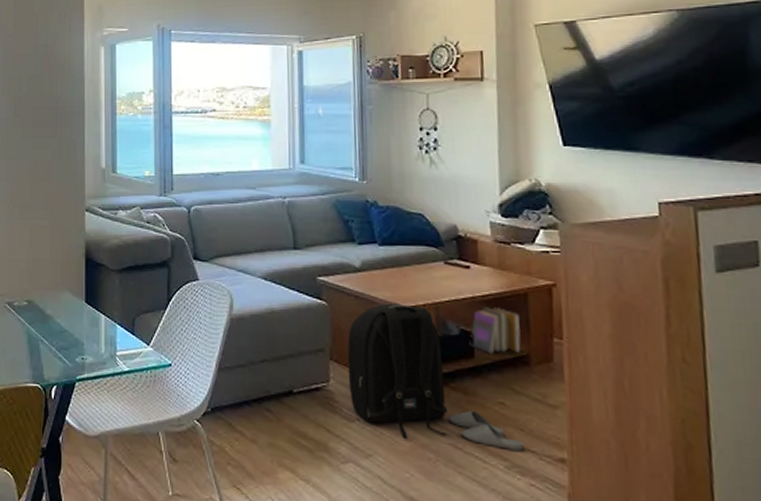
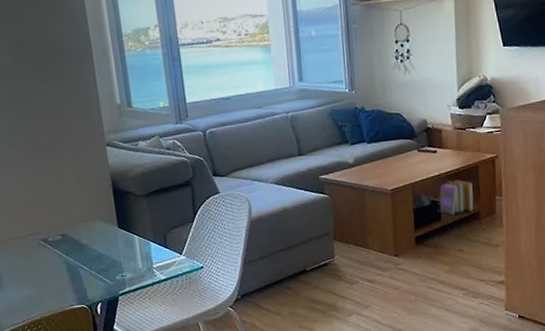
backpack: present [347,303,448,438] -> none [347,188,424,289]
slippers: present [449,410,525,452] -> none [424,258,477,283]

